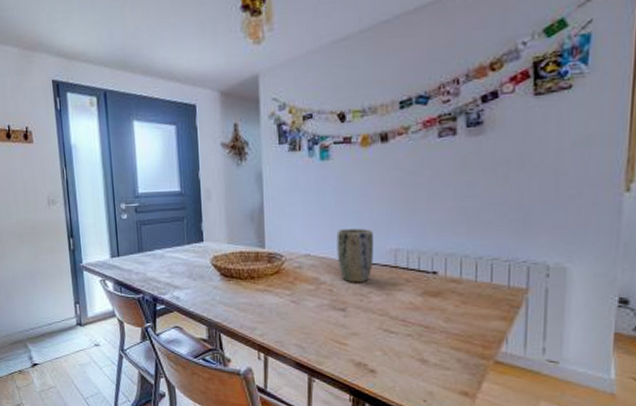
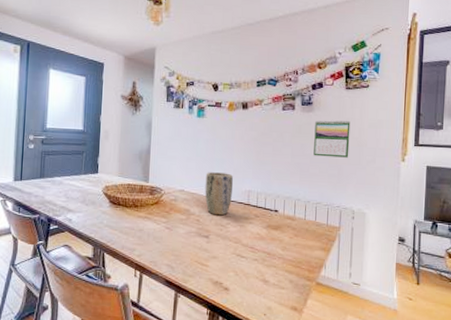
calendar: none [486,140,542,196] -> present [313,120,351,158]

